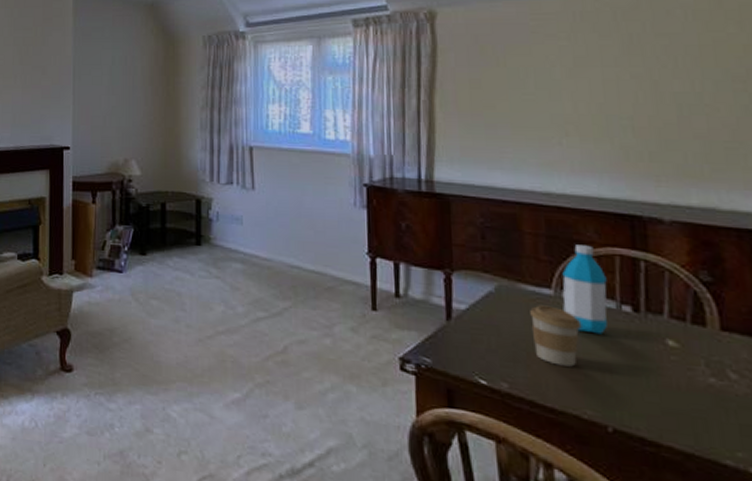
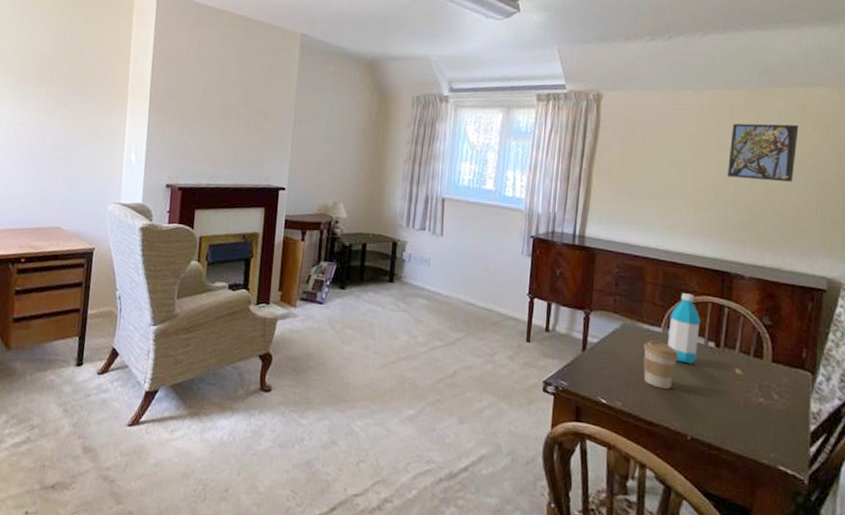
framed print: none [618,24,718,98] -> present [728,123,799,182]

